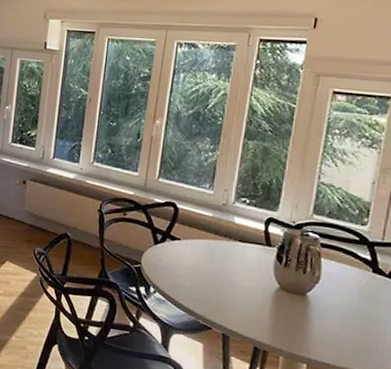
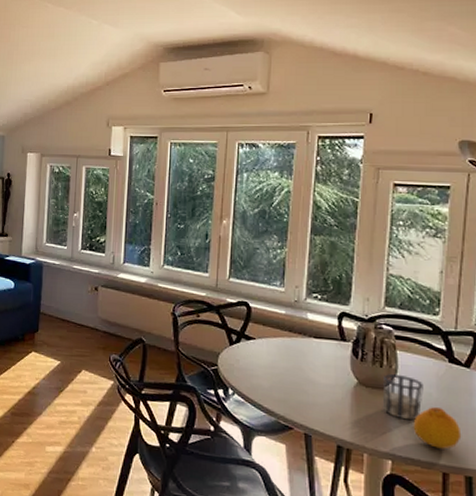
cup: none [303,280,345,327] -> present [383,374,423,421]
fruit: none [330,315,379,357] -> present [413,407,462,449]

